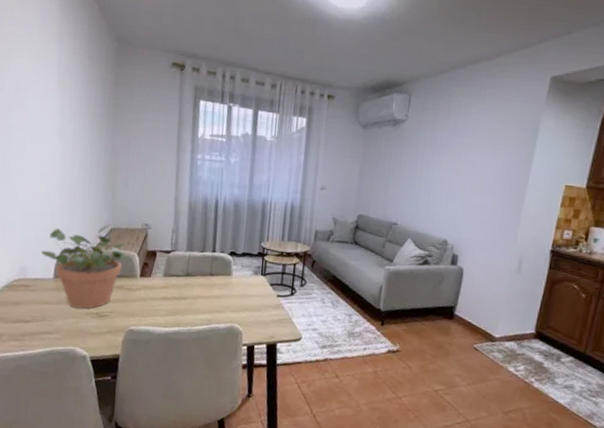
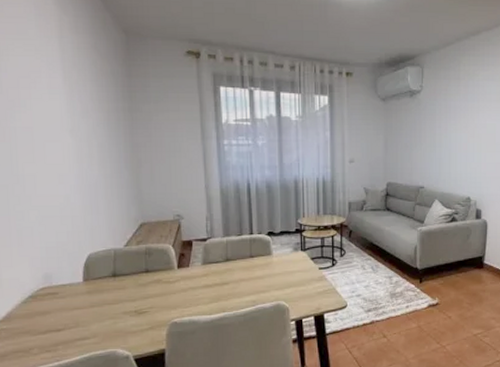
potted plant: present [40,224,130,309] -> none [65,220,165,309]

